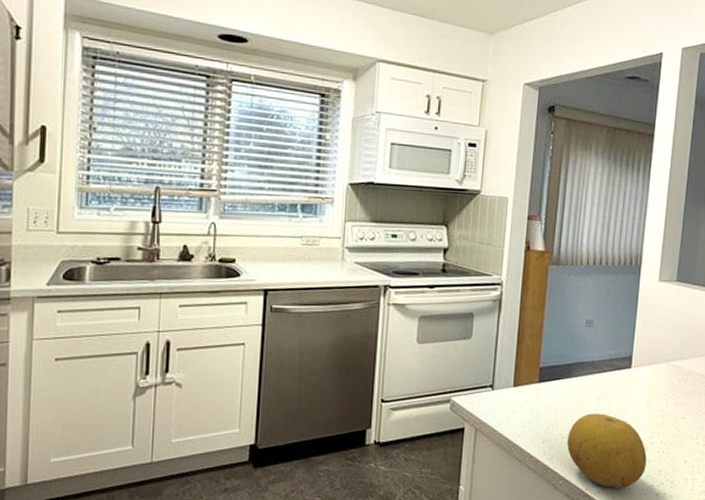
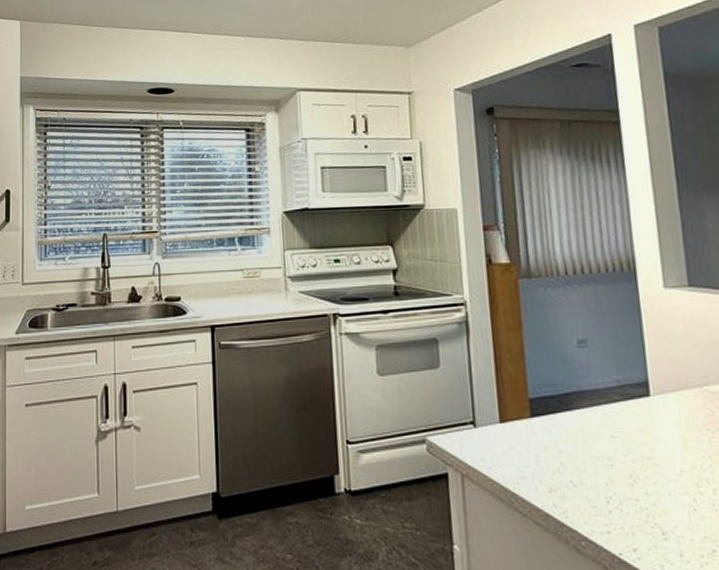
fruit: present [566,413,647,488] -> none [581,454,700,554]

